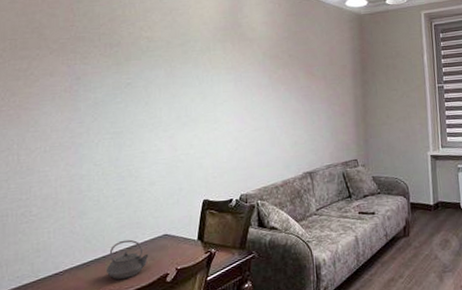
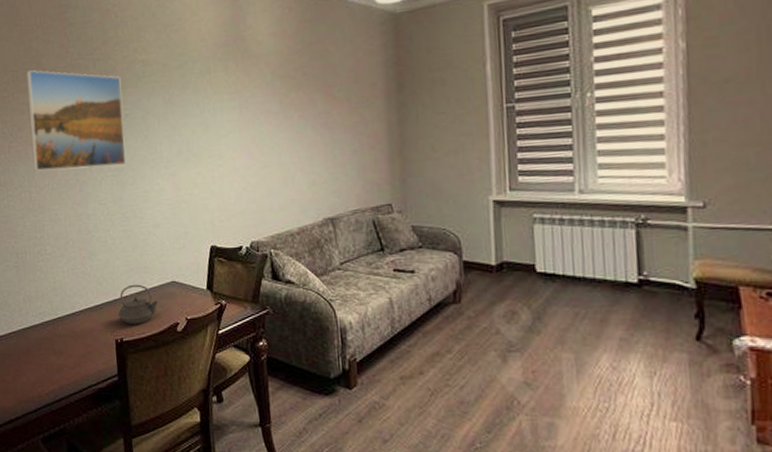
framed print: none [24,39,126,135] -> present [26,69,127,172]

